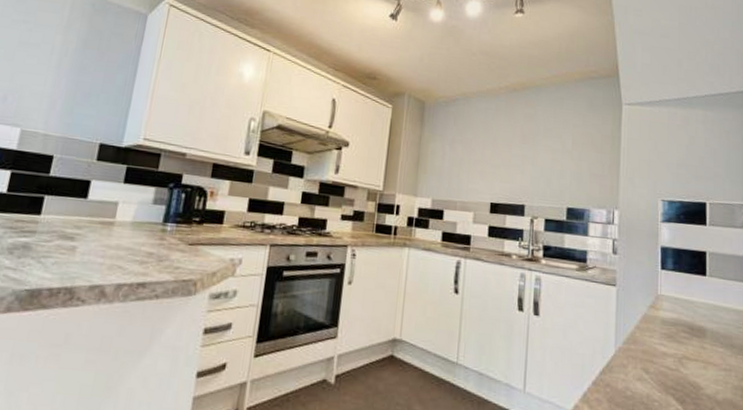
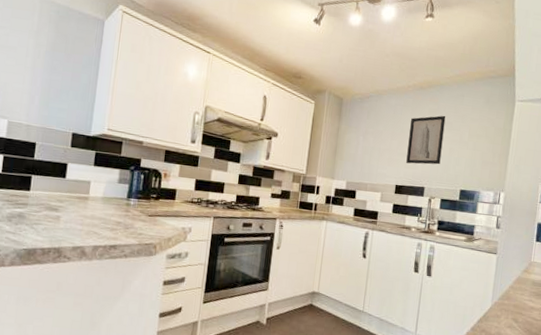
wall art: none [501,120,545,178] -> present [406,115,446,165]

